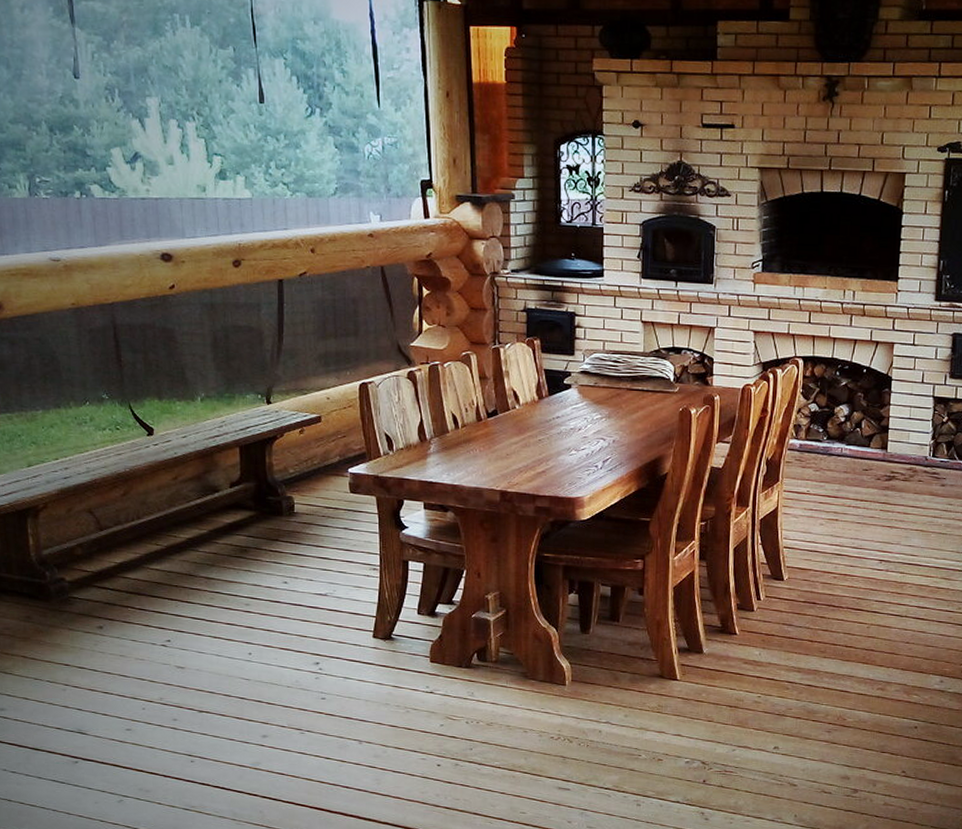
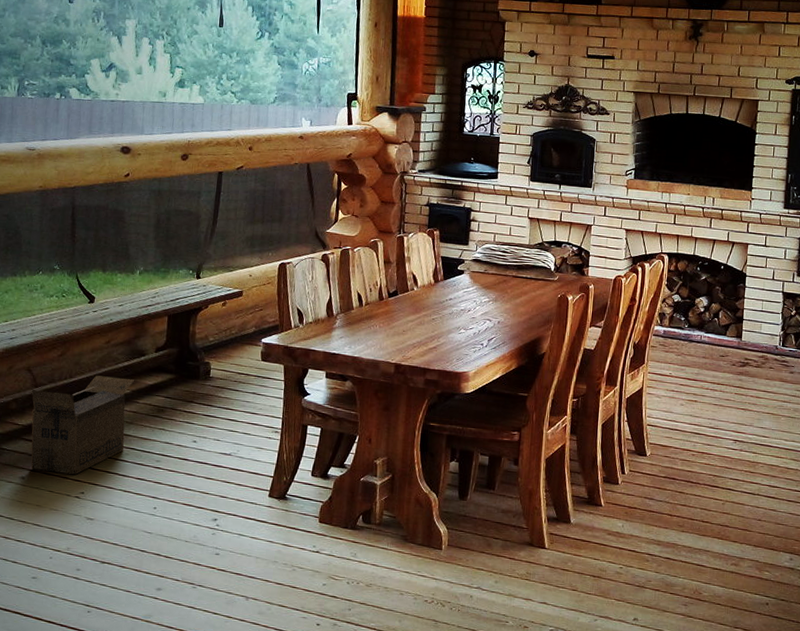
cardboard box: none [96,515,211,622] -> present [31,375,135,474]

